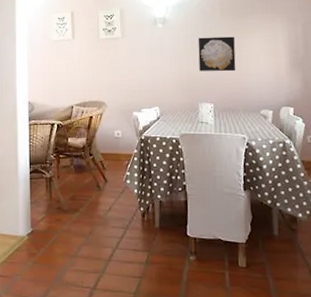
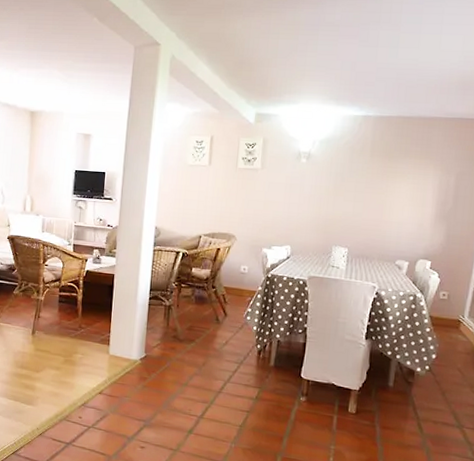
wall art: present [198,36,236,72] -> none [338,177,381,217]

